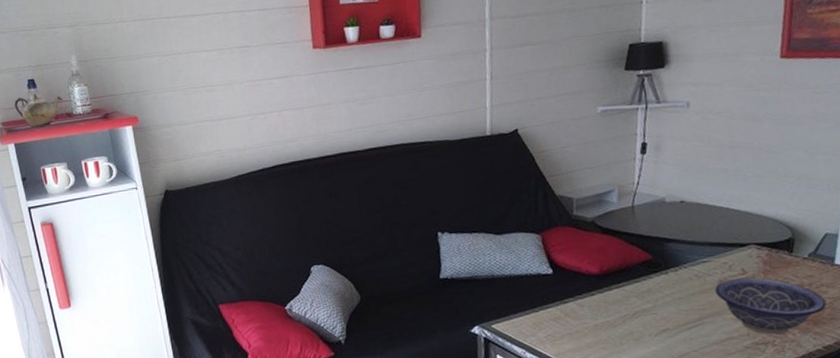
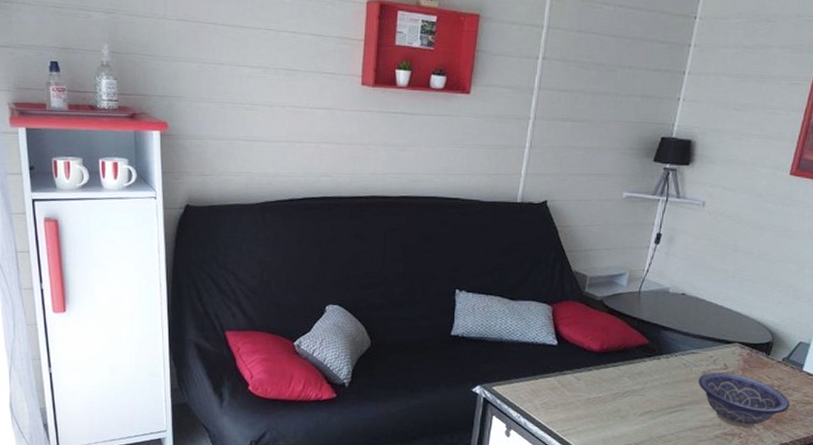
teapot: present [14,92,64,128] -> none [32,77,88,115]

